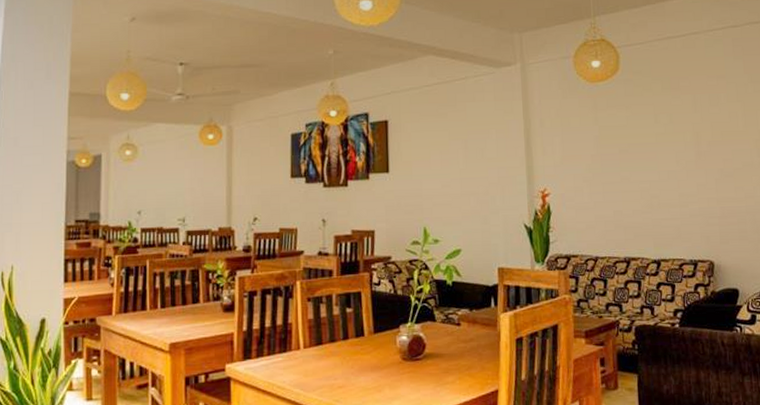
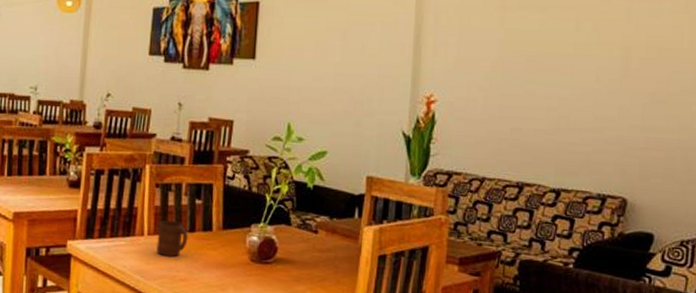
cup: none [313,332,342,366] -> present [156,220,188,257]

